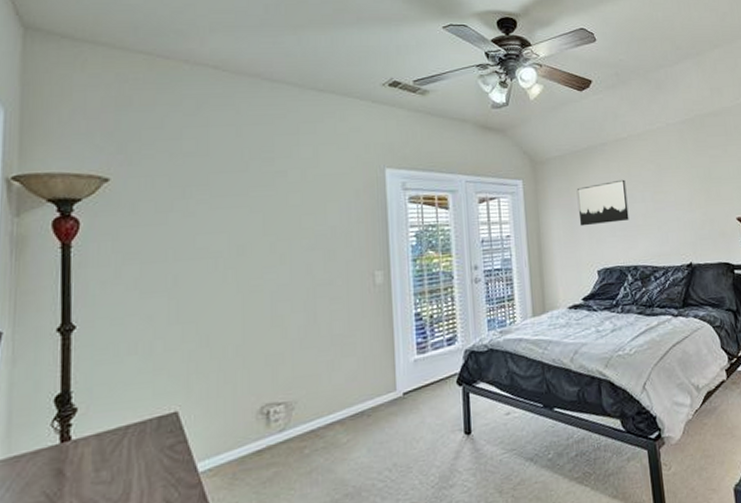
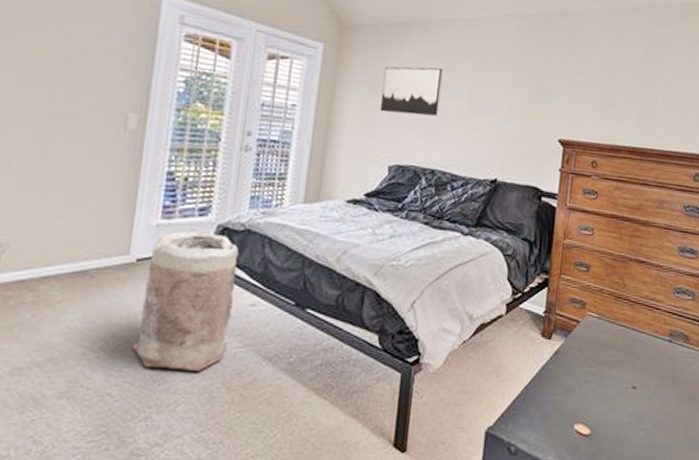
bag: none [413,357,492,487] -> present [132,228,240,371]

